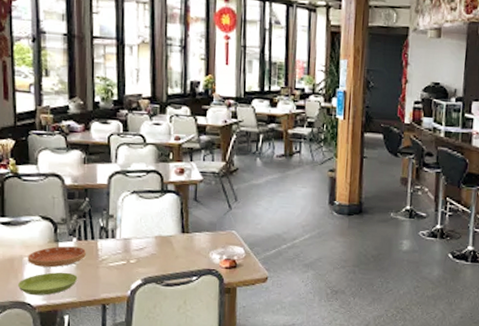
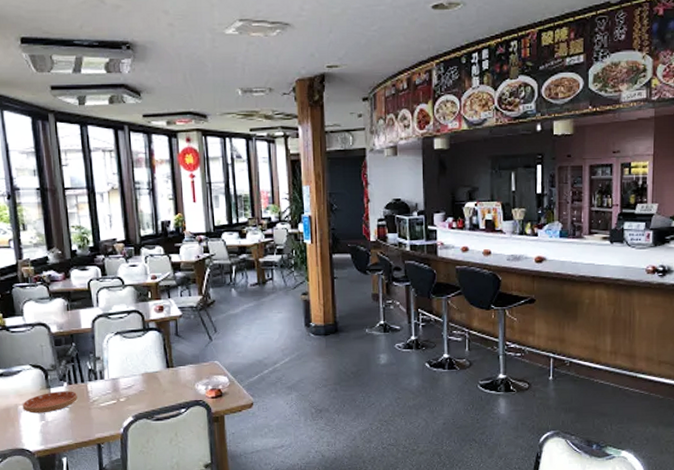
saucer: present [17,272,78,296] -> none [15,416,72,442]

